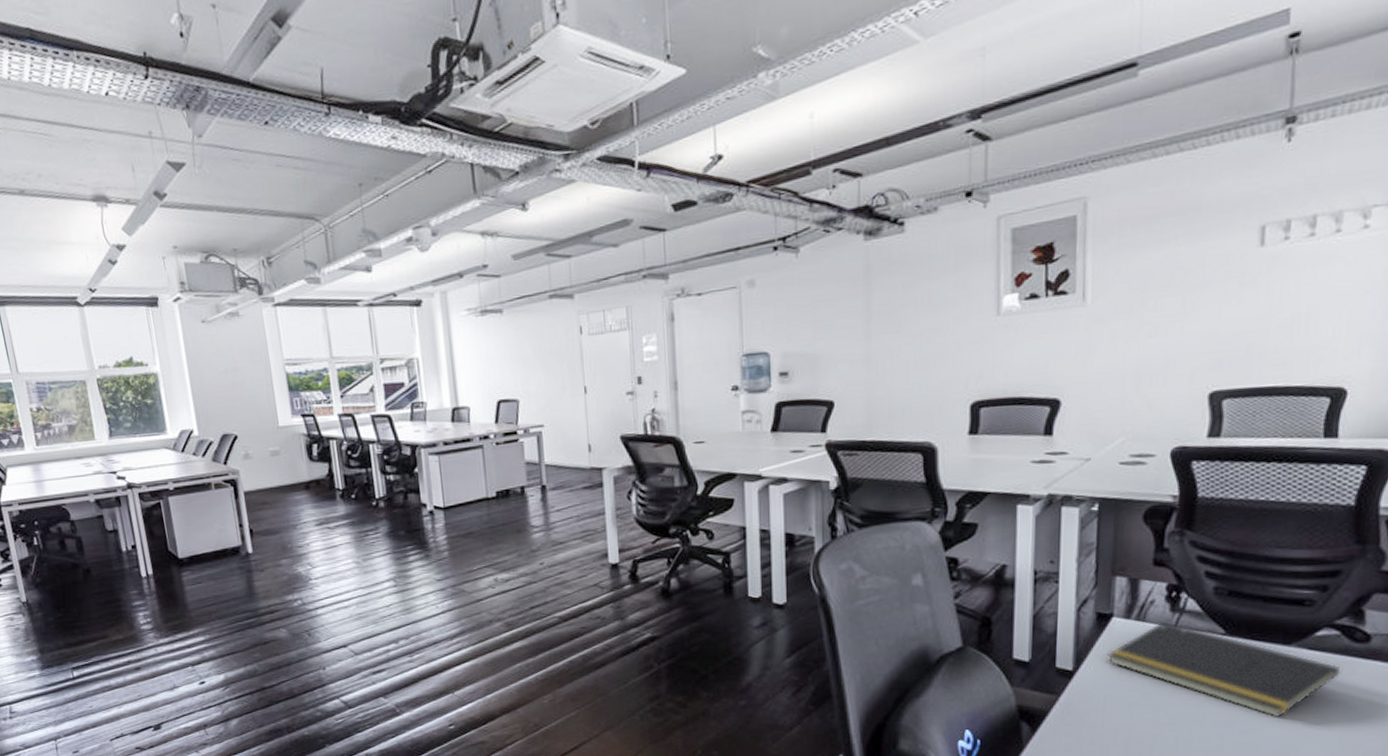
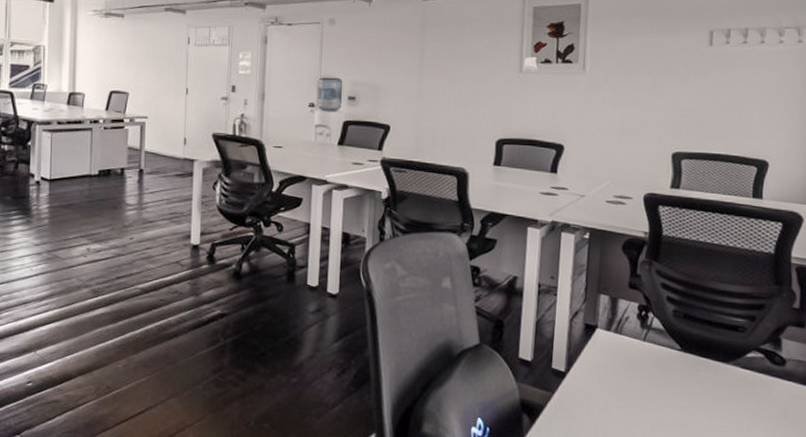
notepad: present [1107,621,1341,718] -> none [591,335,764,425]

